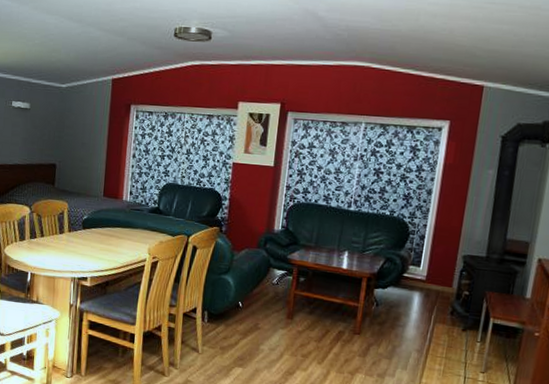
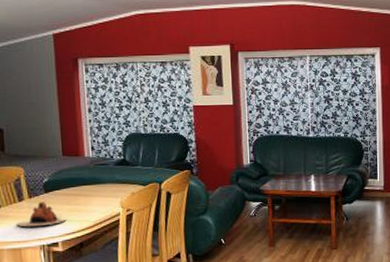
teapot: none [55,236,98,260] -> present [17,201,67,227]

